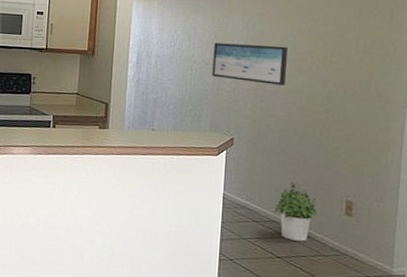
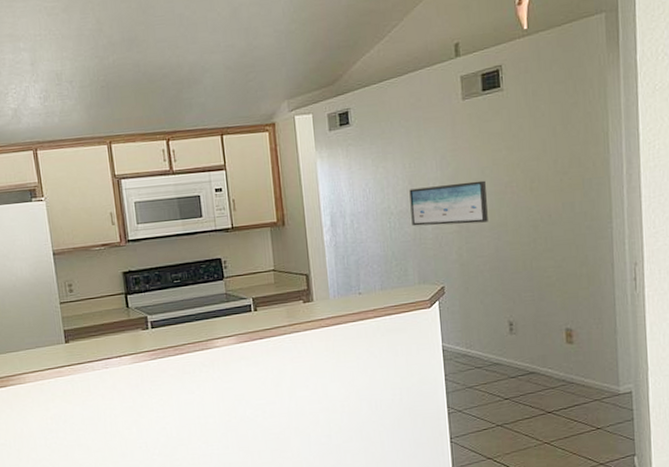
potted plant: present [274,188,317,242] -> none [495,327,538,380]

